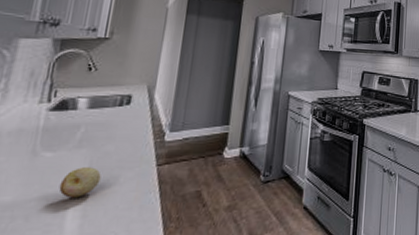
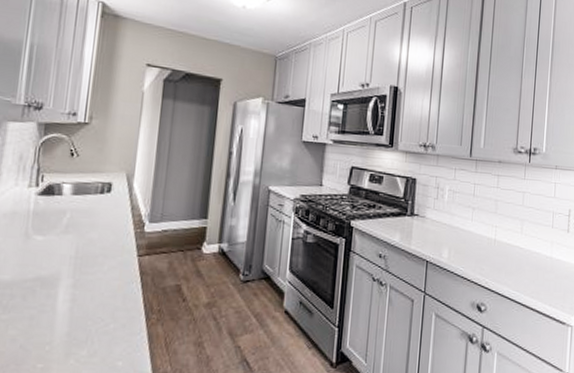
fruit: present [59,167,101,198] -> none [50,253,87,282]

